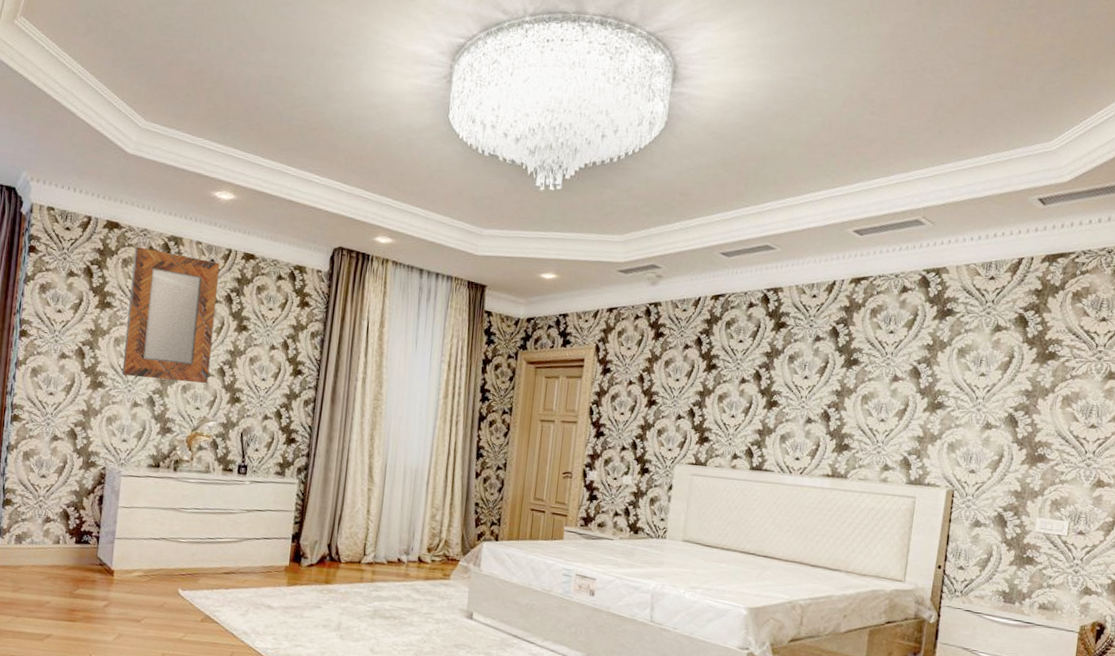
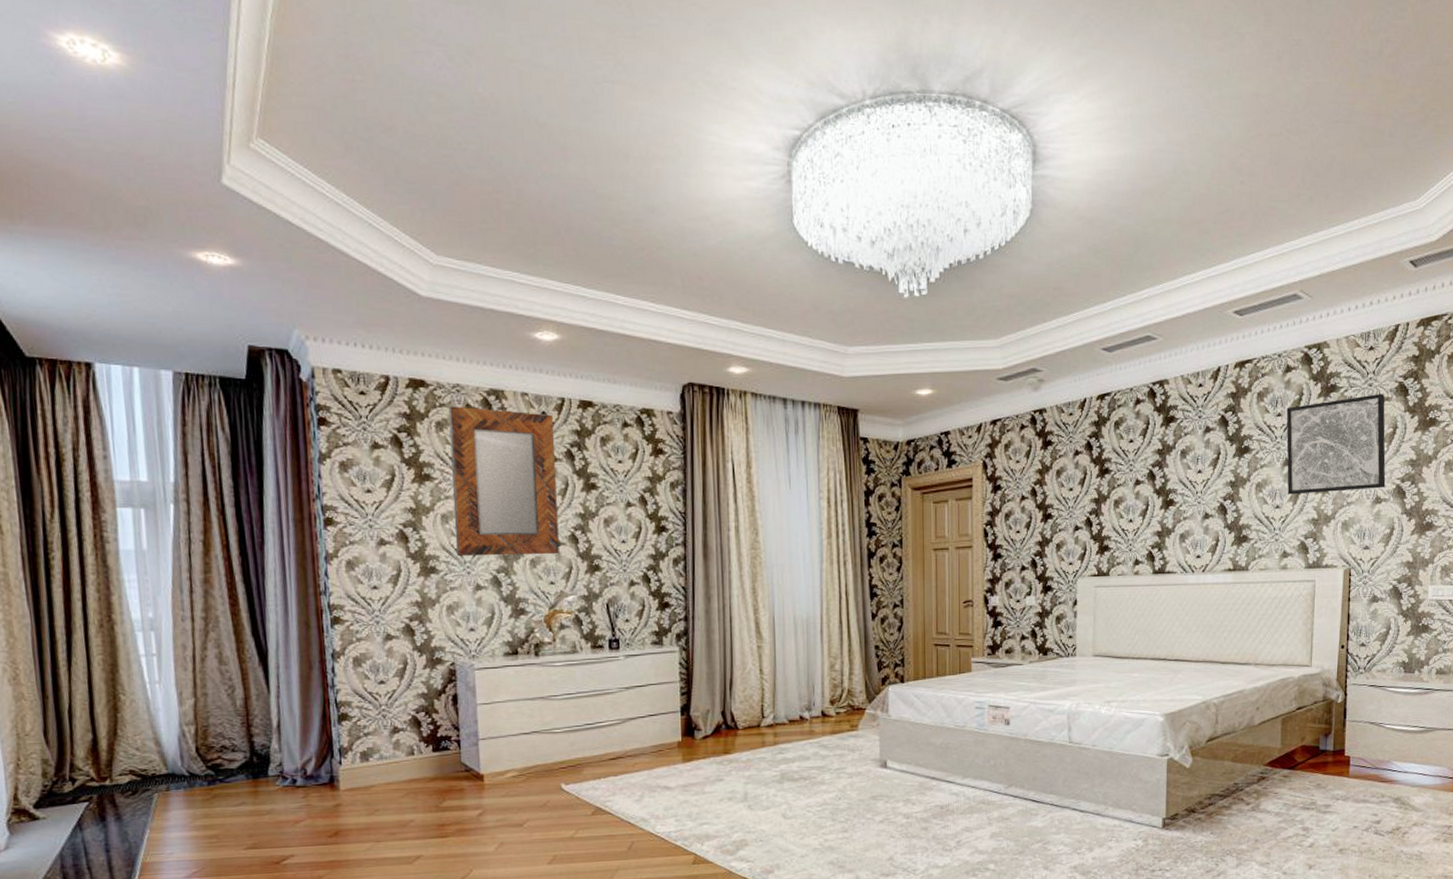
wall art: none [894,322,1003,415] -> present [1286,394,1386,495]

